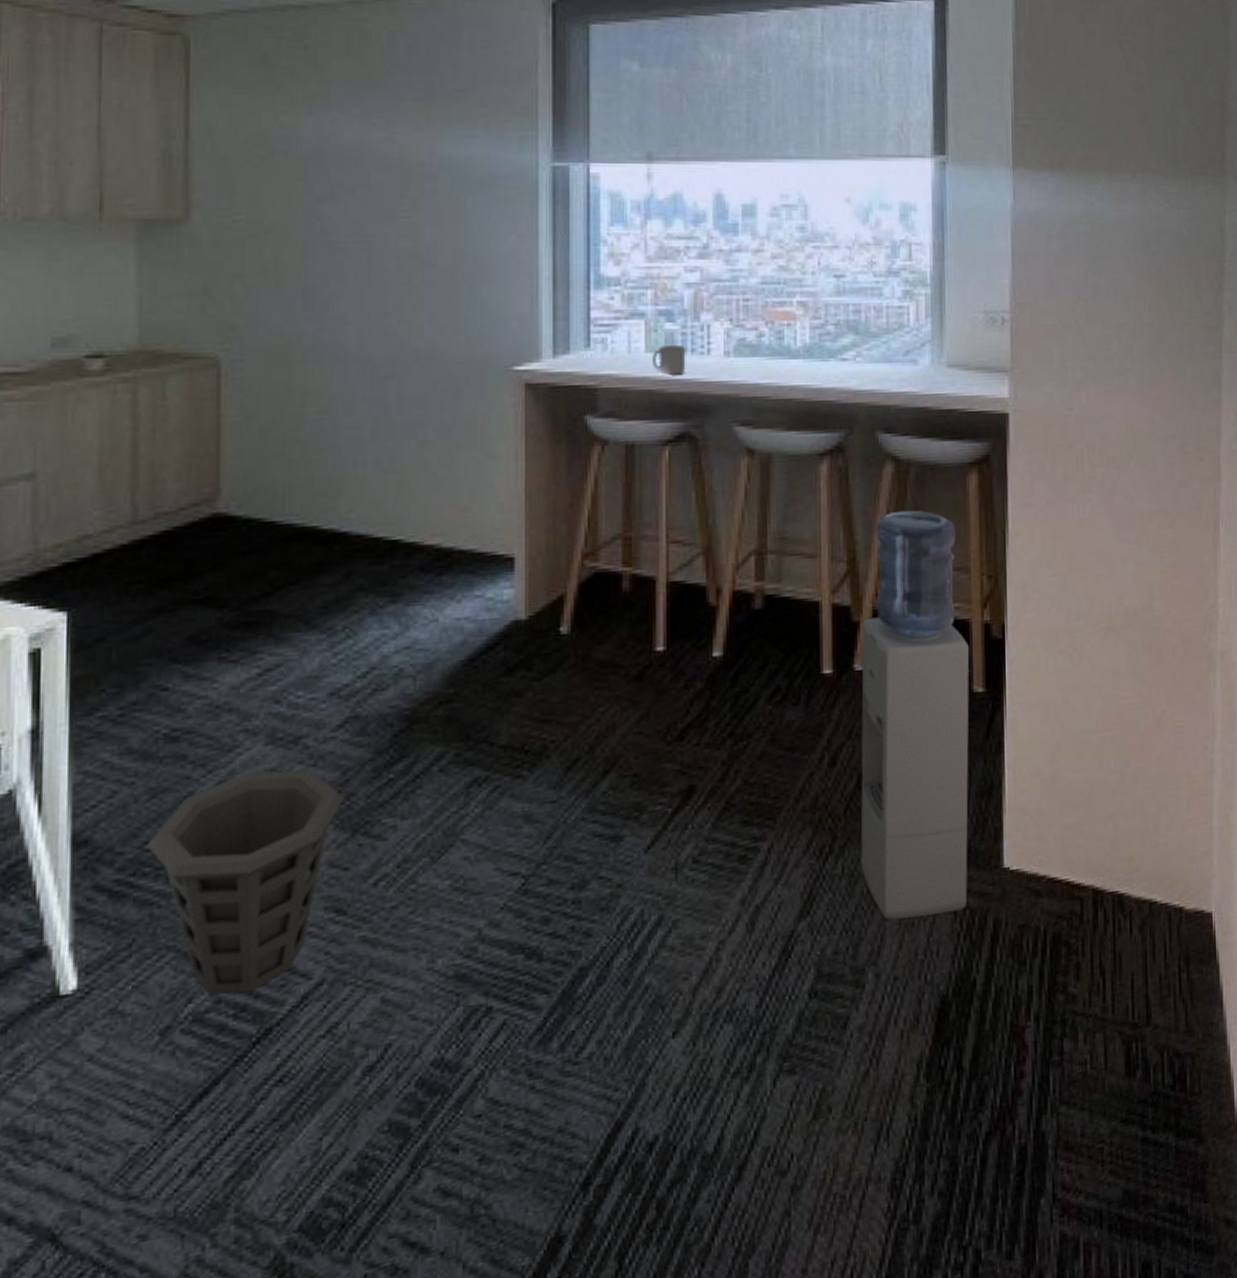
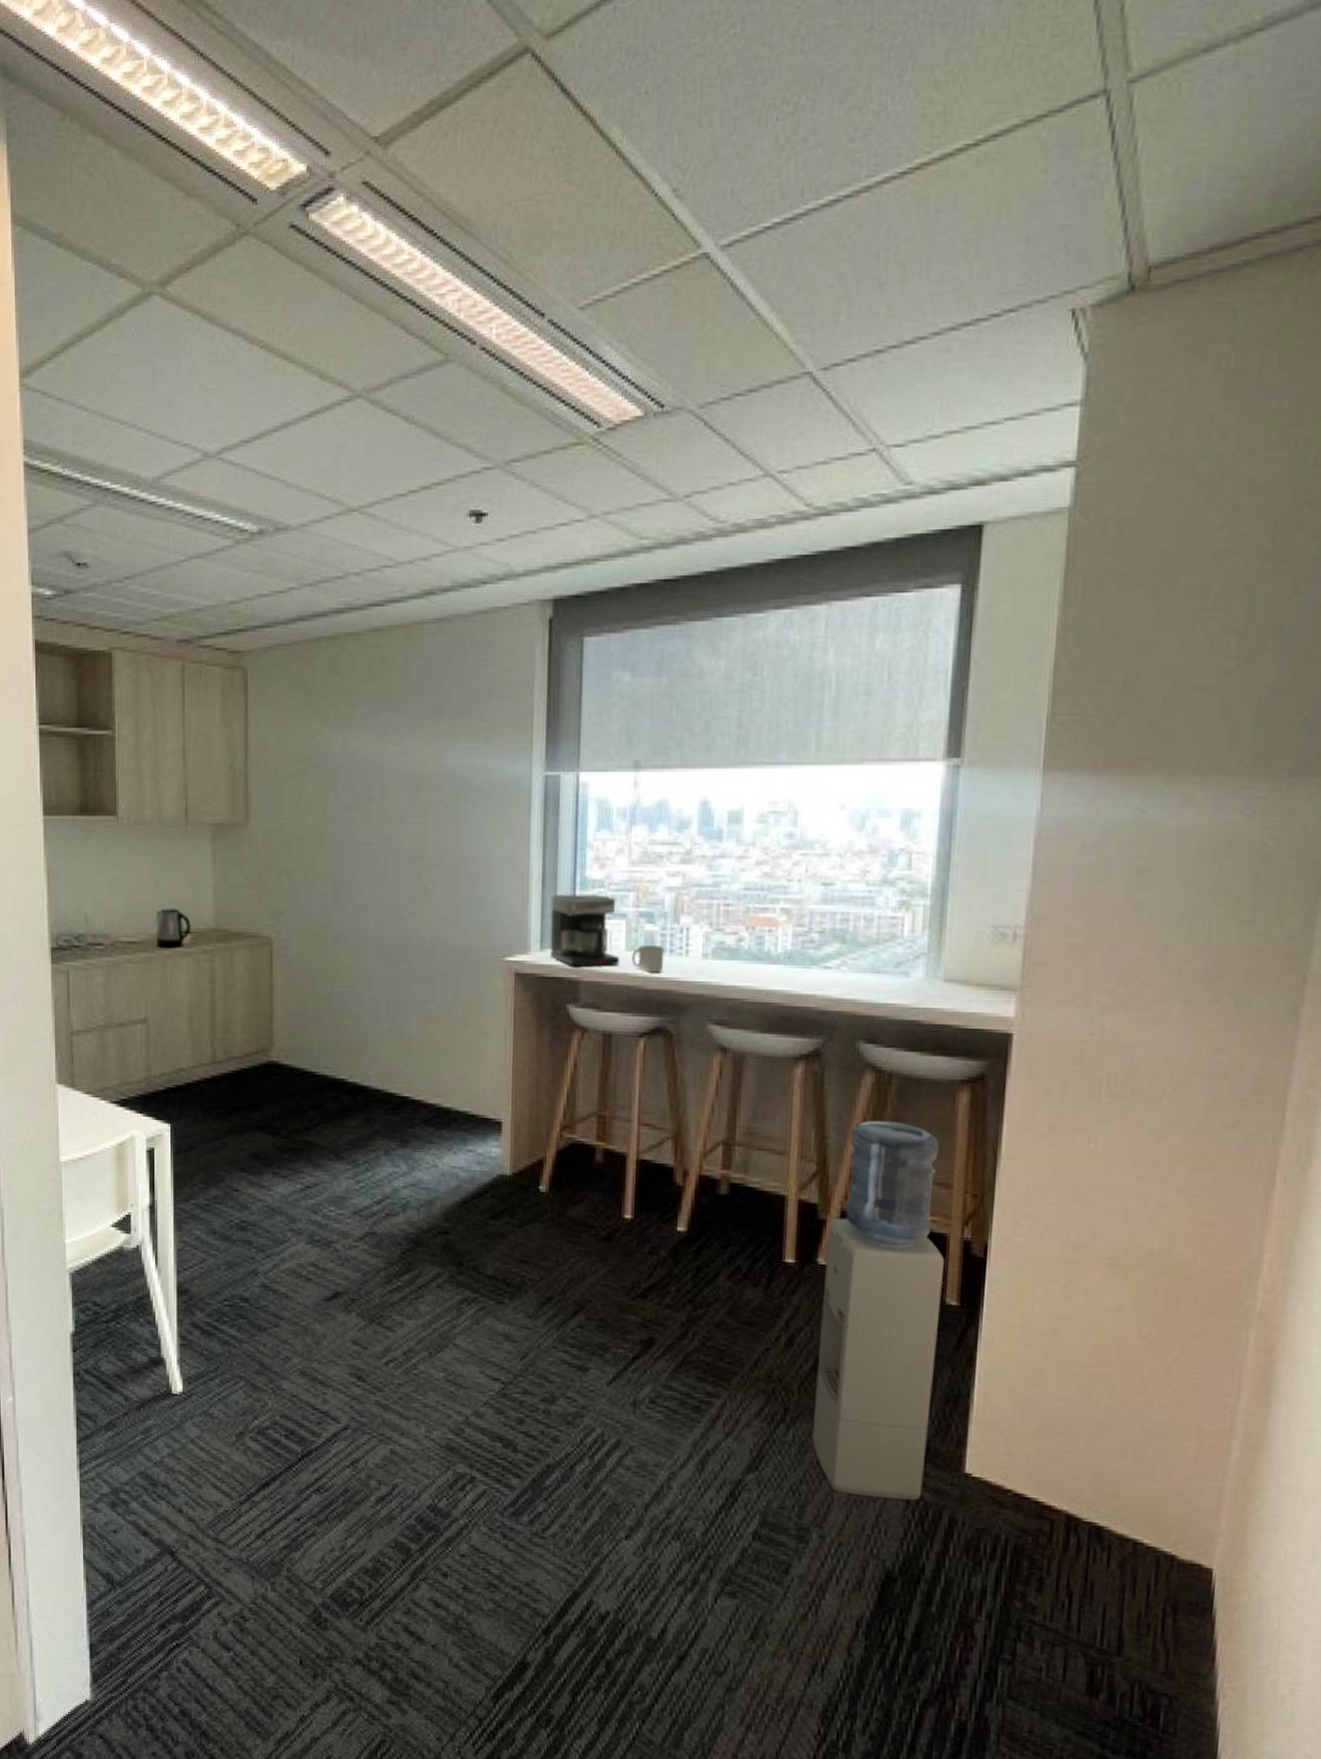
kettle: none [52,326,104,378] -> present [156,908,191,948]
trash bin: present [147,769,345,995] -> none [226,1261,364,1422]
coffee maker: none [563,293,640,372] -> present [550,894,620,967]

